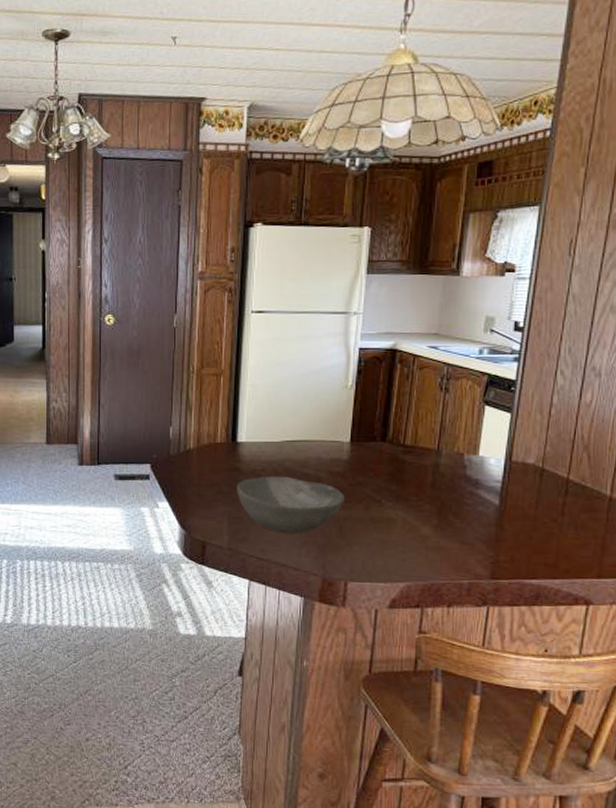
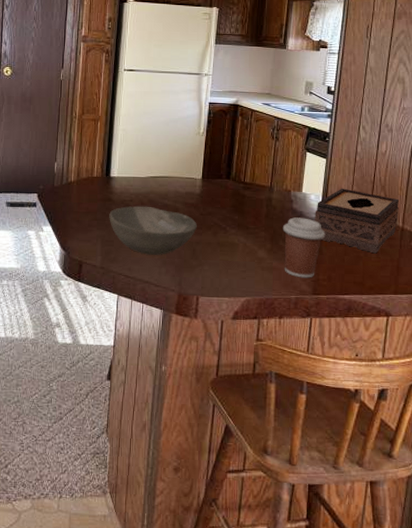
coffee cup: none [452,486,509,560] -> present [282,217,326,278]
tissue box: none [494,449,607,529] -> present [315,188,399,254]

